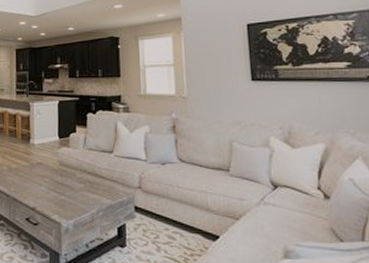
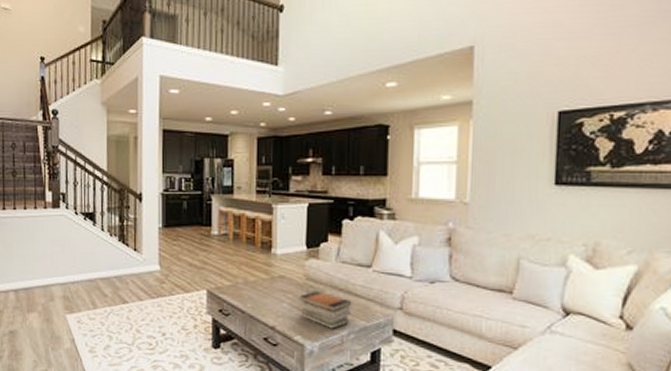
book stack: none [55,175,98,208] -> present [300,291,351,329]

